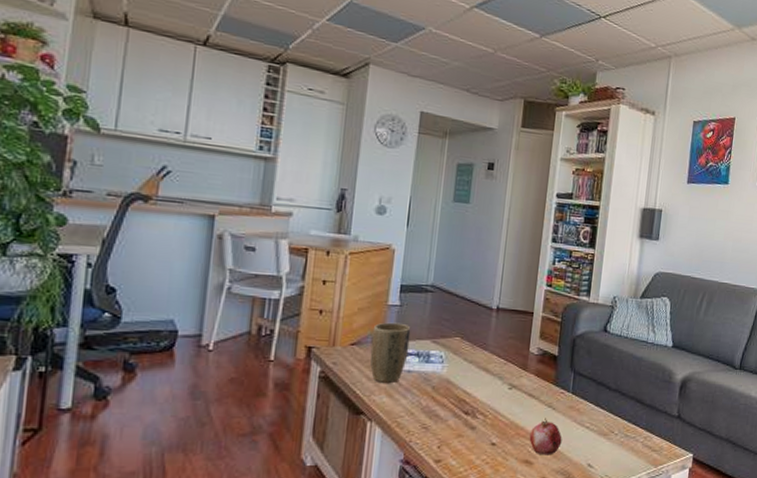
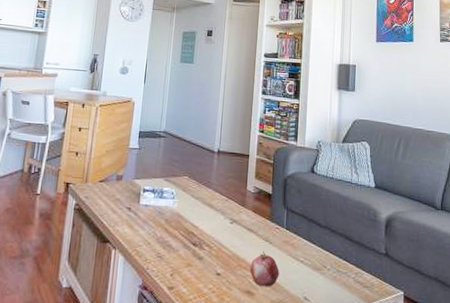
plant pot: present [370,322,411,383] -> none [114,163,148,215]

